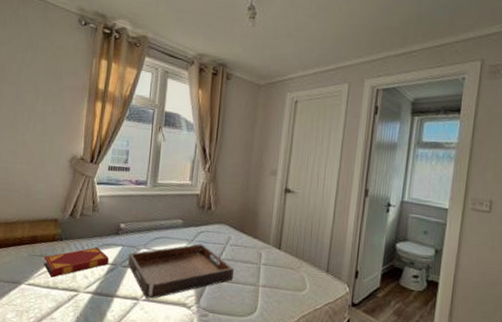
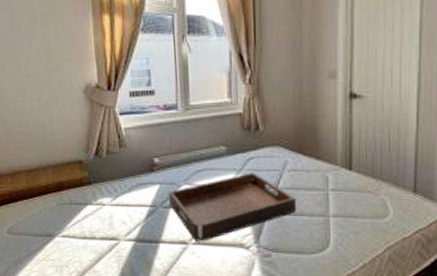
hardback book: present [44,247,109,278] -> none [74,188,147,227]

